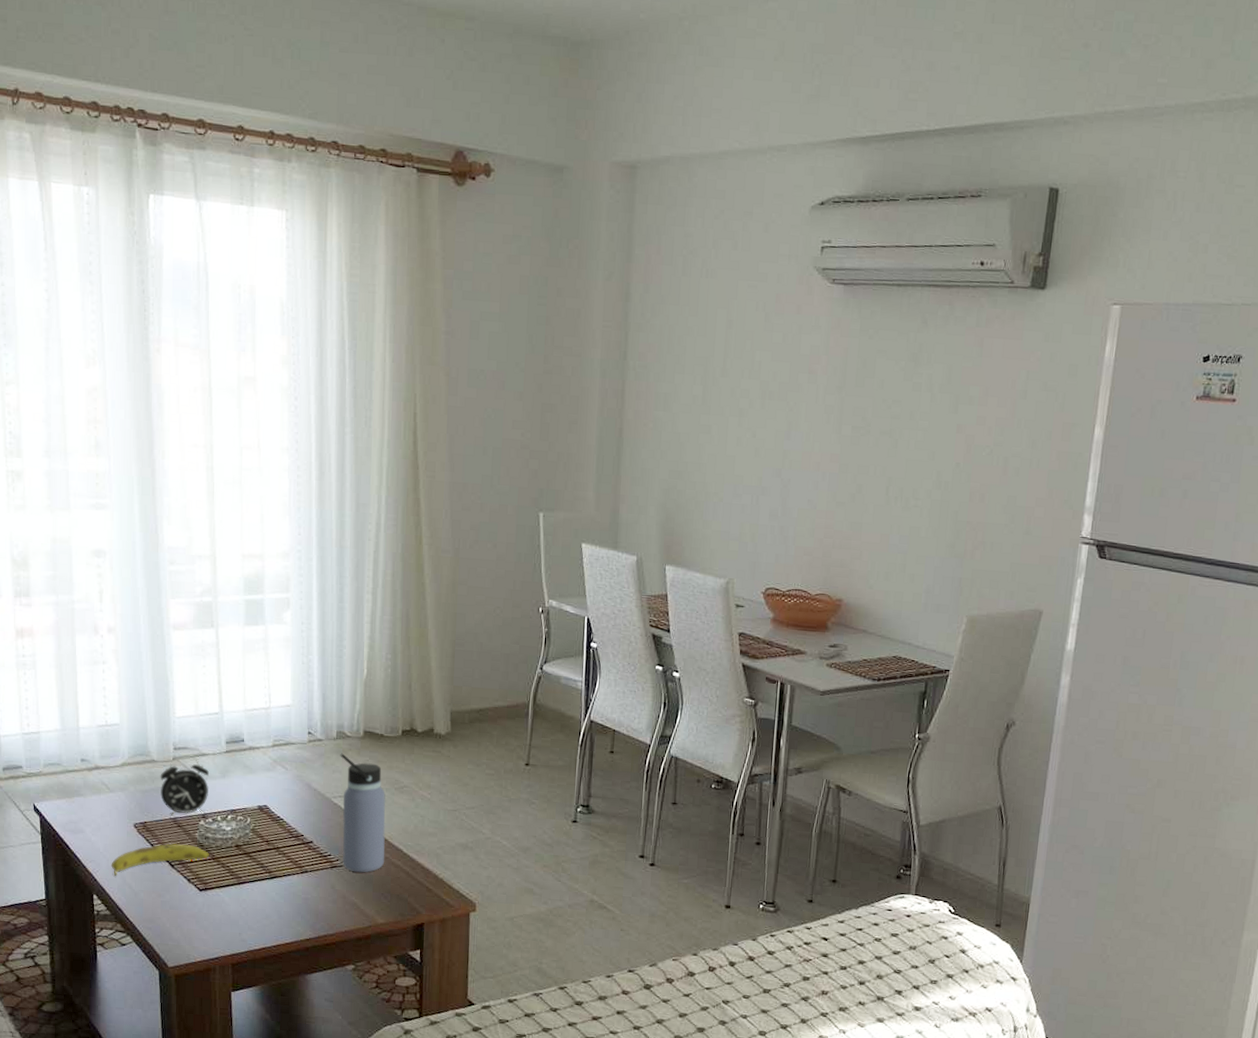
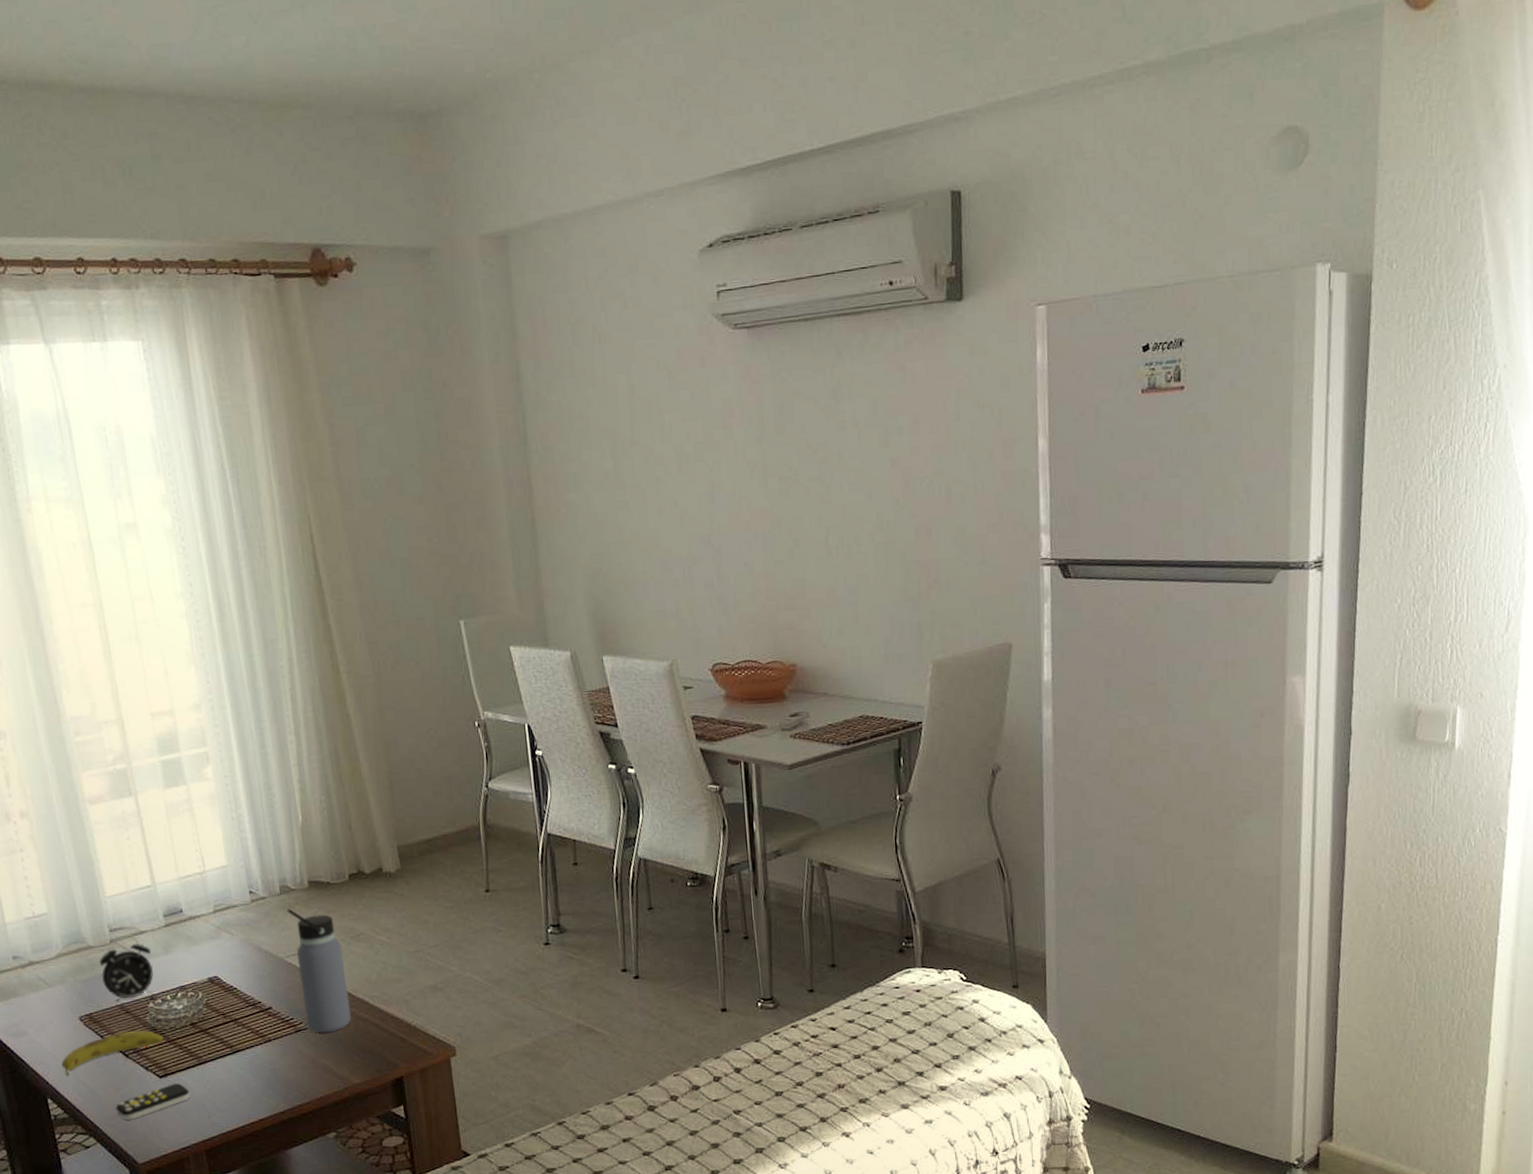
remote control: none [155,898,225,926] -> present [116,1083,190,1120]

